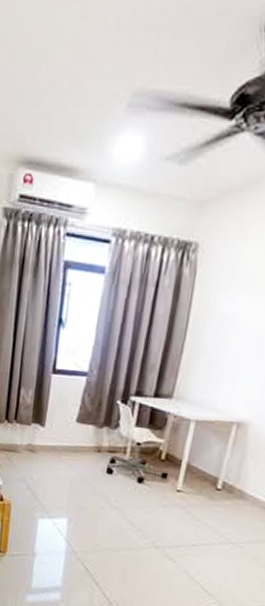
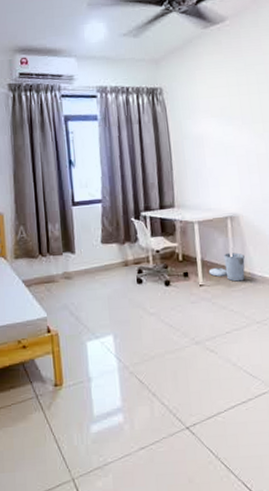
trash can: none [191,463,240,497] -> present [208,252,245,282]

